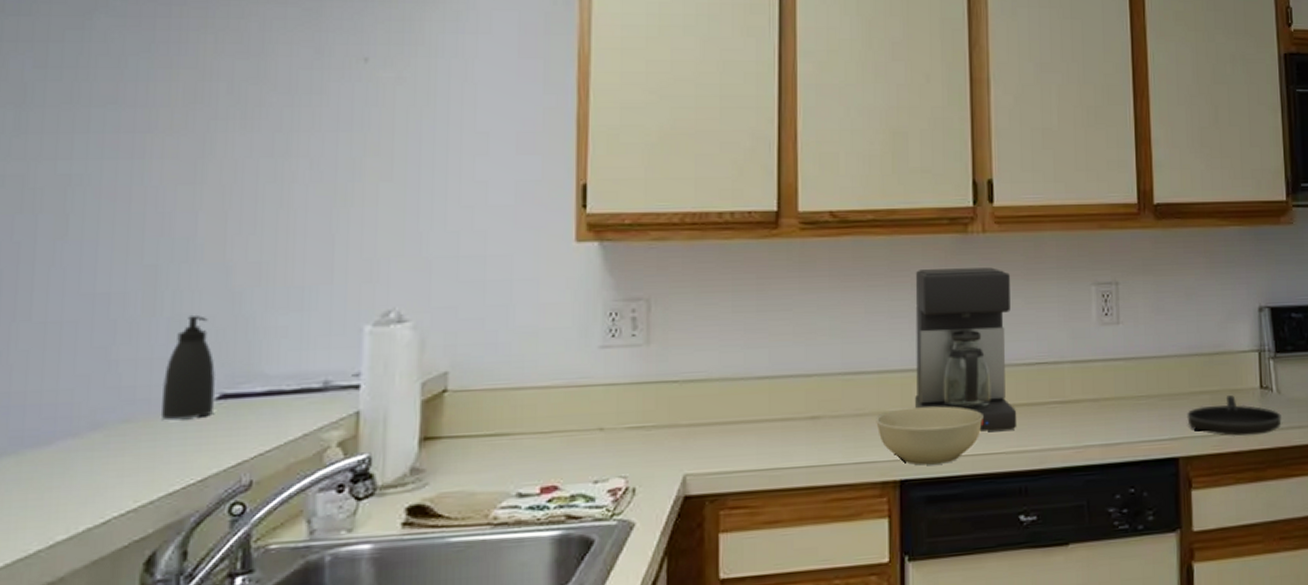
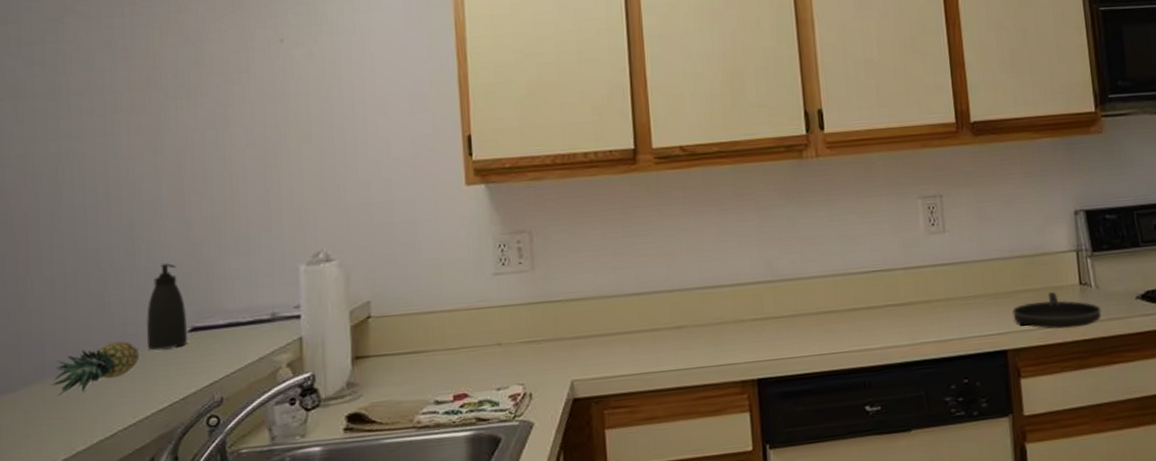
fruit: none [27,407,150,473] -> present [49,341,140,397]
bowl: present [876,406,983,466] -> none [733,312,828,366]
coffee maker: present [915,267,1016,432] -> none [759,188,857,334]

